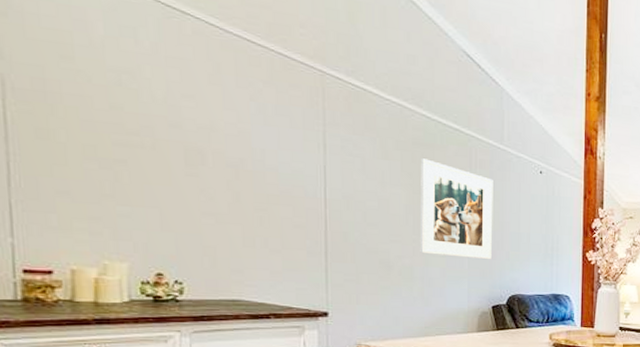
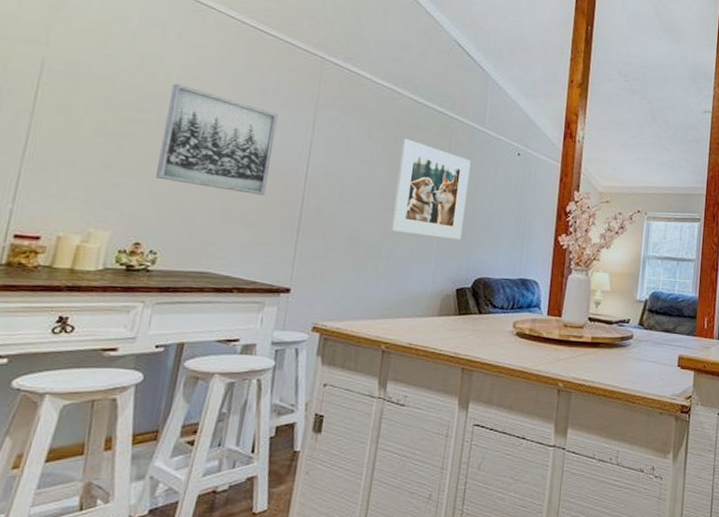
wall art: none [160,102,285,221] -> present [156,83,278,195]

